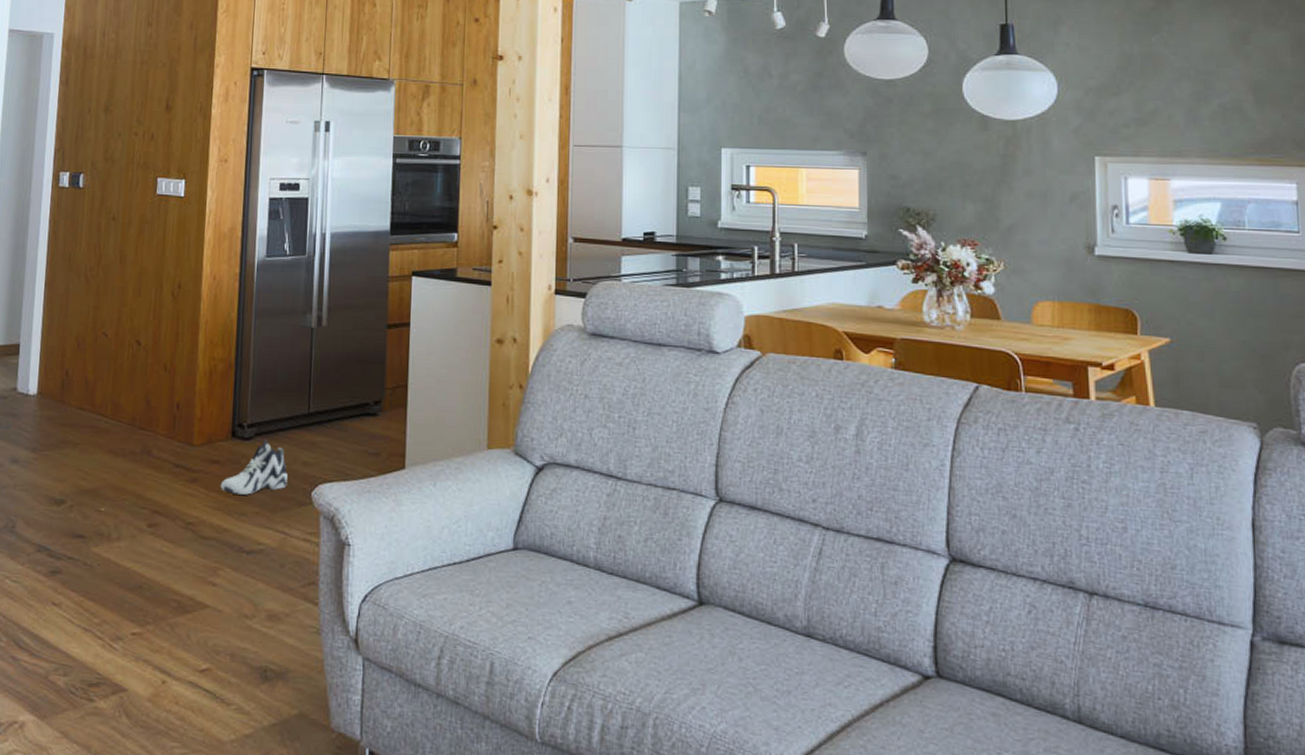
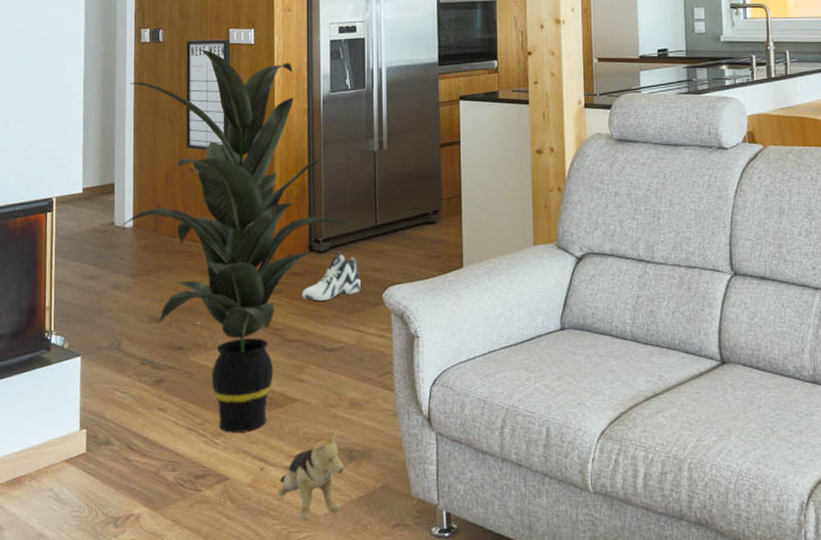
indoor plant: none [23,198,286,639] -> present [120,49,356,433]
writing board: none [101,187,158,314] -> present [185,39,230,151]
plush toy: none [178,643,256,745] -> present [276,429,343,519]

